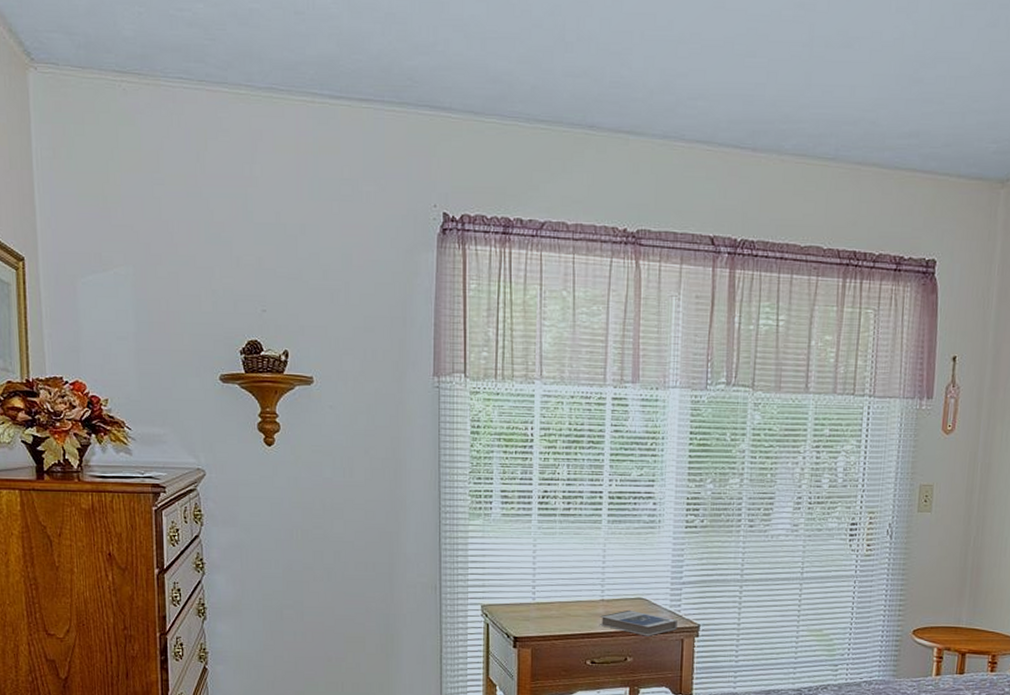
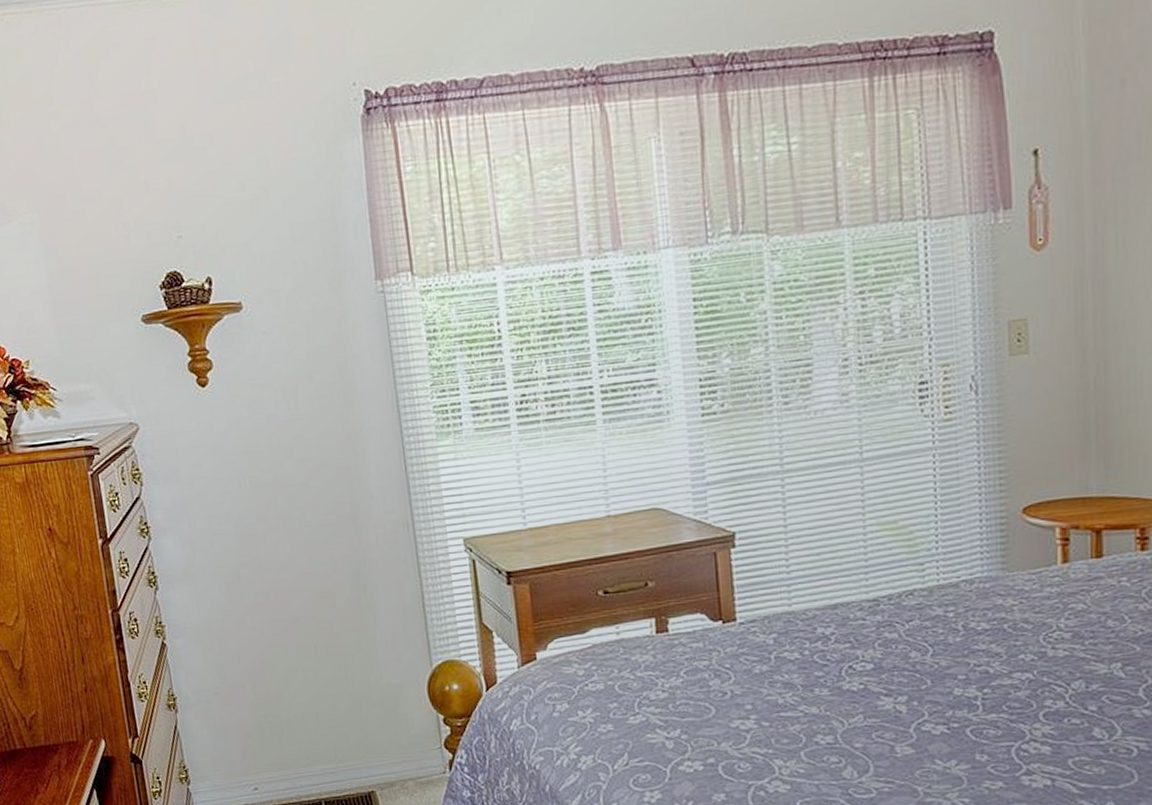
hardback book: present [599,609,678,636] -> none [607,524,707,554]

